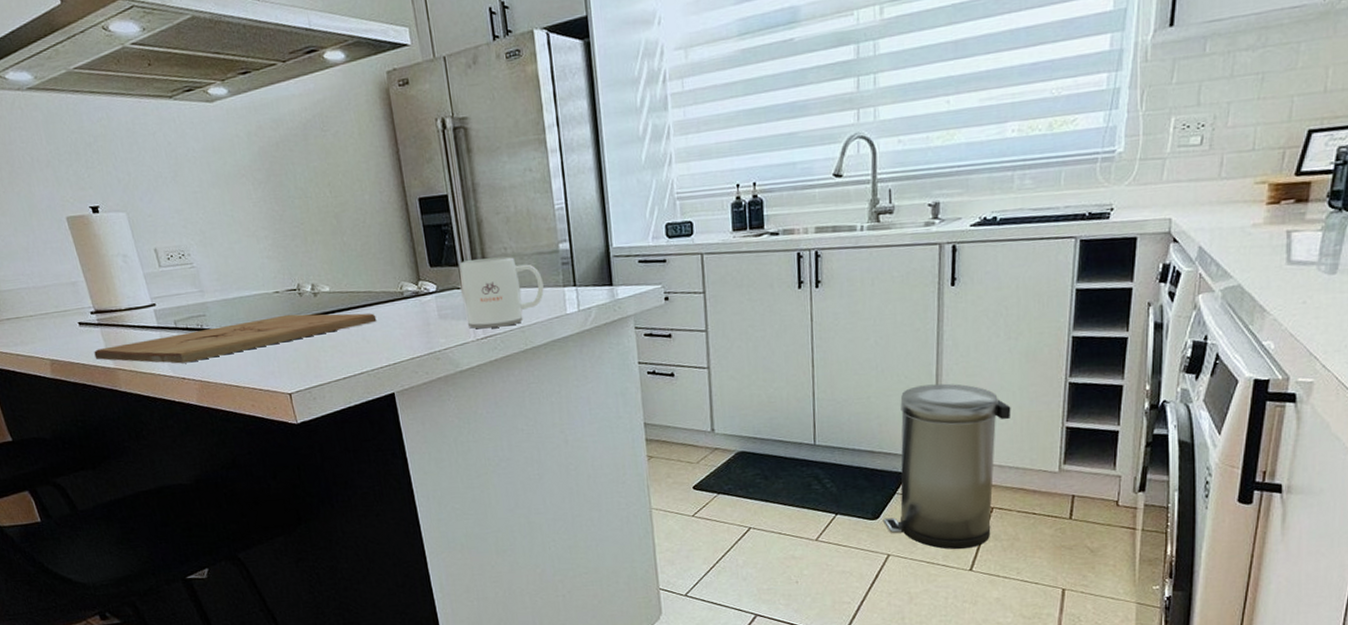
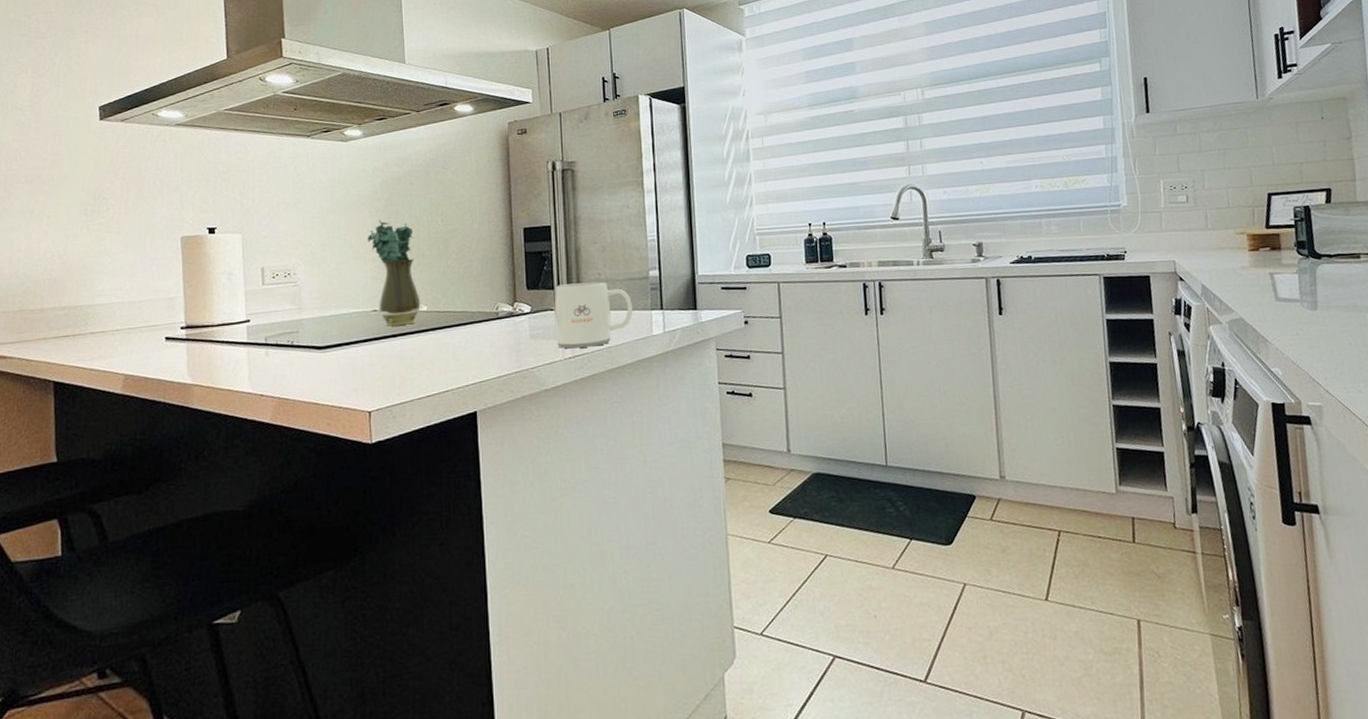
cutting board: present [94,313,377,364] -> none [173,332,469,381]
vase: none [255,192,323,309] -> present [368,219,420,327]
pedal bin: present [883,383,1011,549] -> none [957,405,1066,577]

